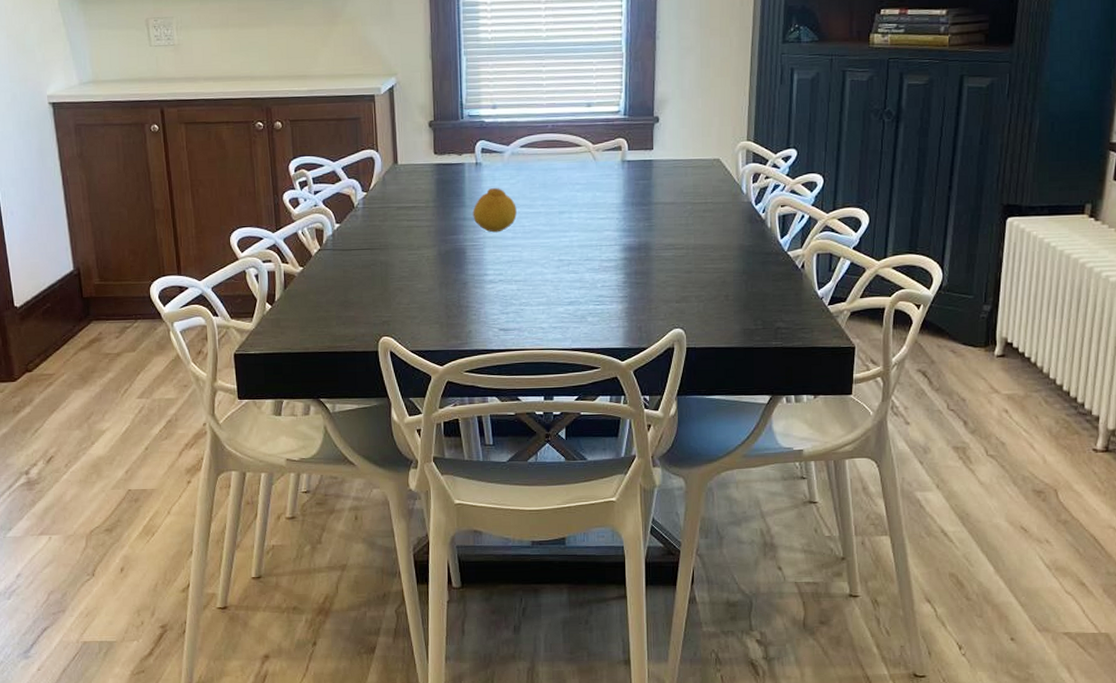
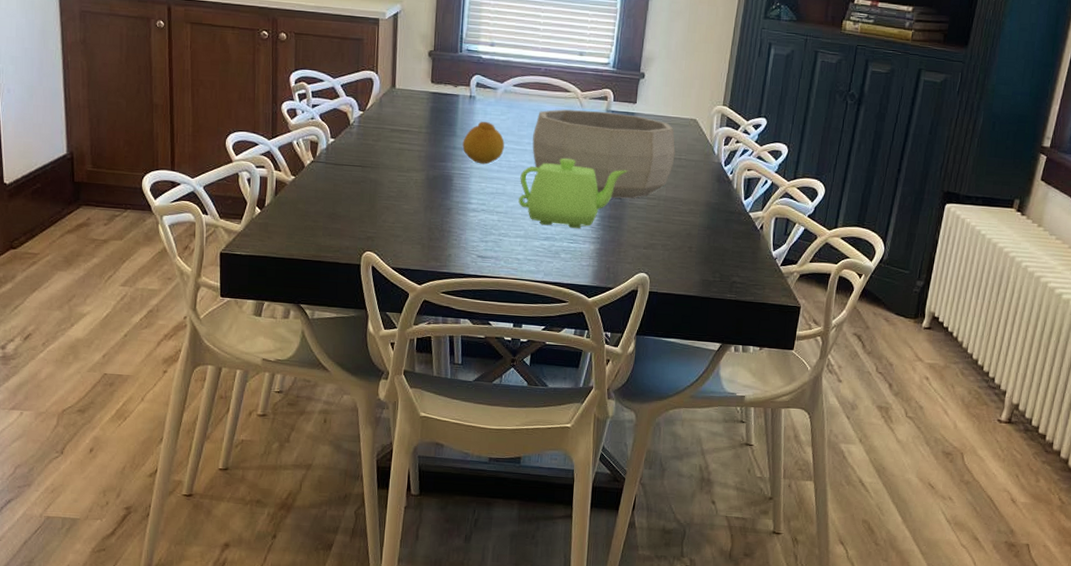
teapot: none [536,216,651,290] -> present [518,158,628,229]
decorative bowl: none [546,162,700,252] -> present [532,109,676,199]

